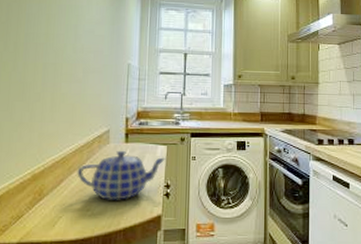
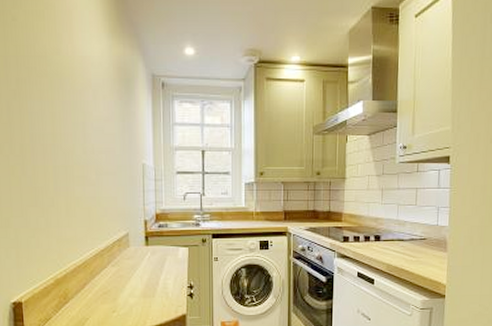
teapot: present [77,150,167,200] -> none [99,253,188,302]

